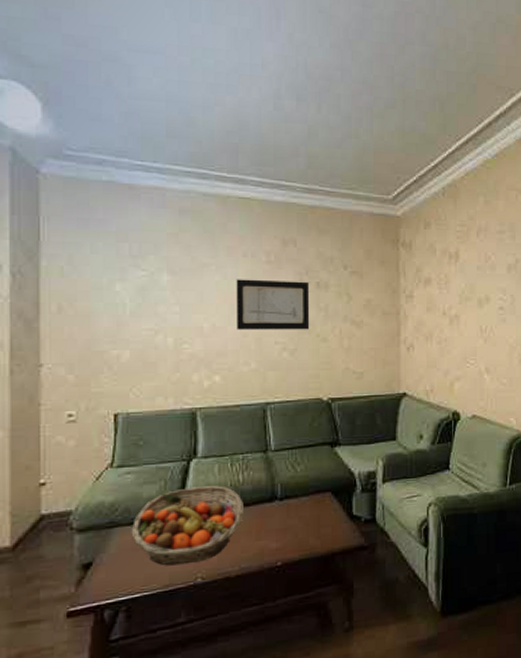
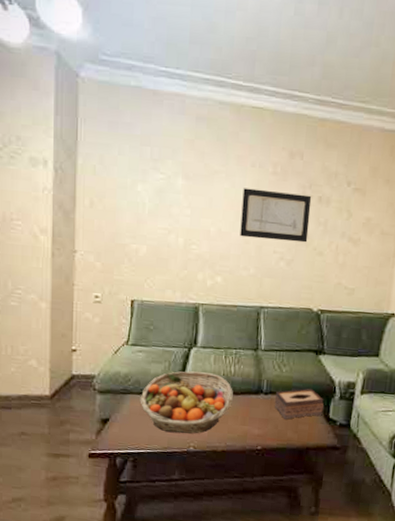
tissue box: none [291,486,345,525] -> present [274,388,324,420]

